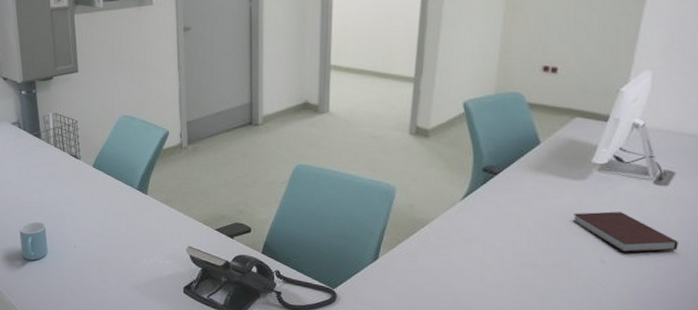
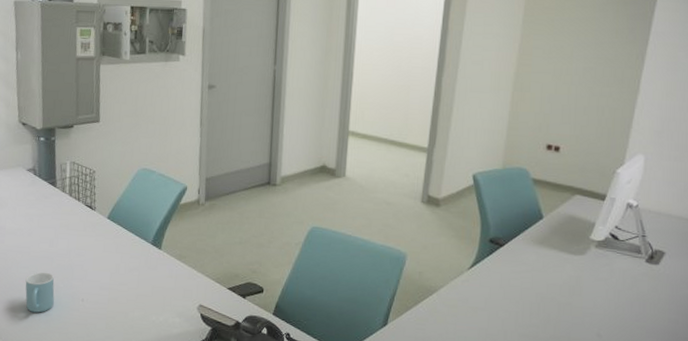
notebook: present [573,211,678,253] -> none [572,287,668,328]

